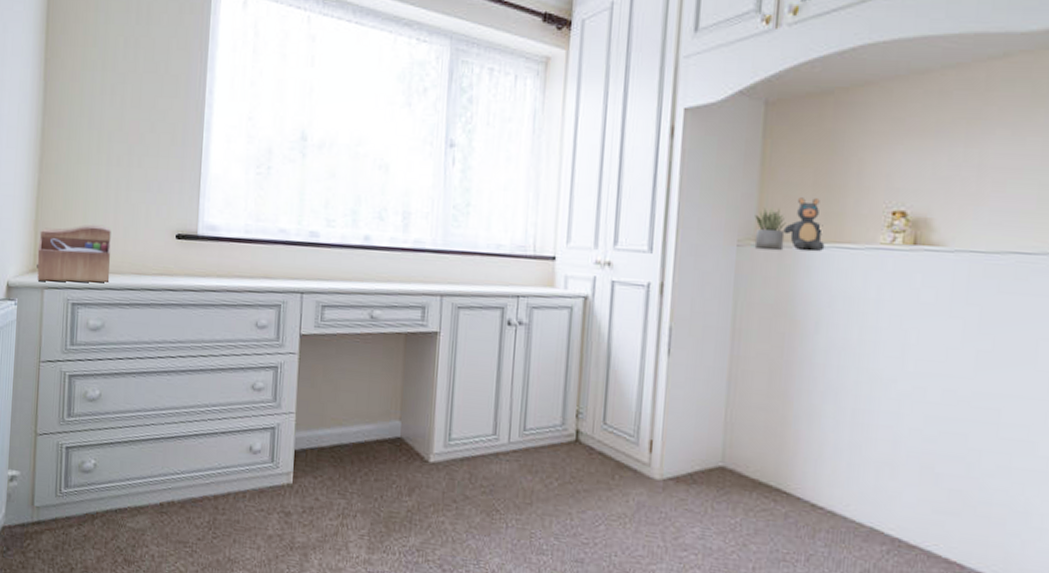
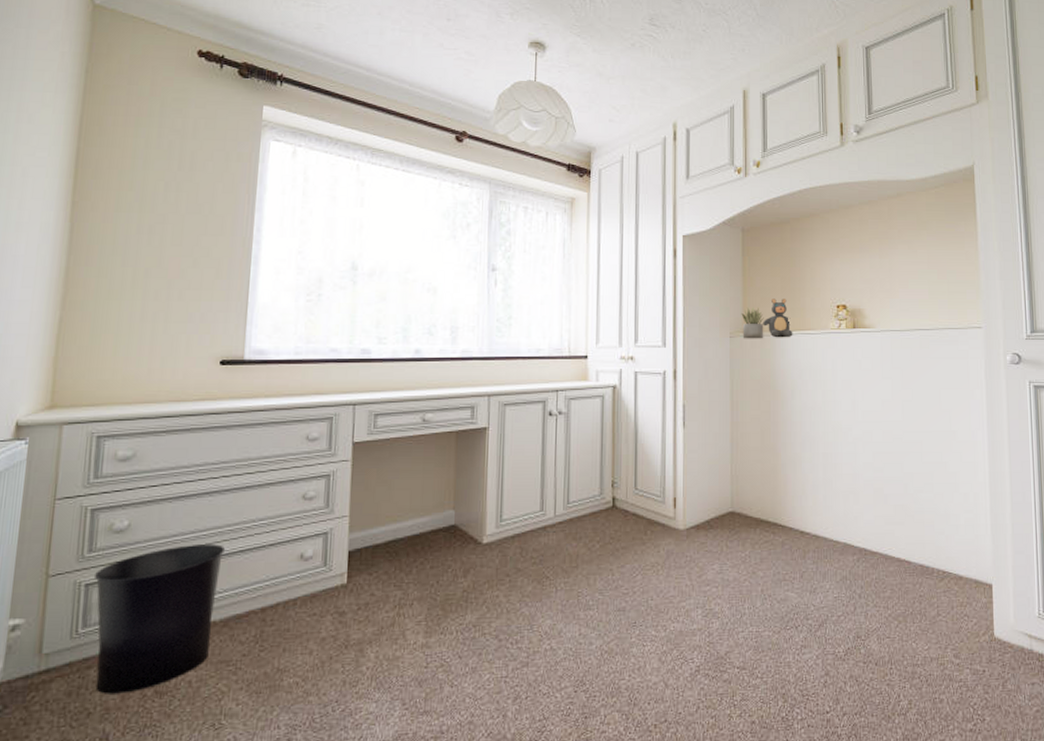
sewing box: present [37,224,111,283] -> none [54,357,146,417]
waste bin: none [72,421,183,556] -> present [93,544,226,694]

